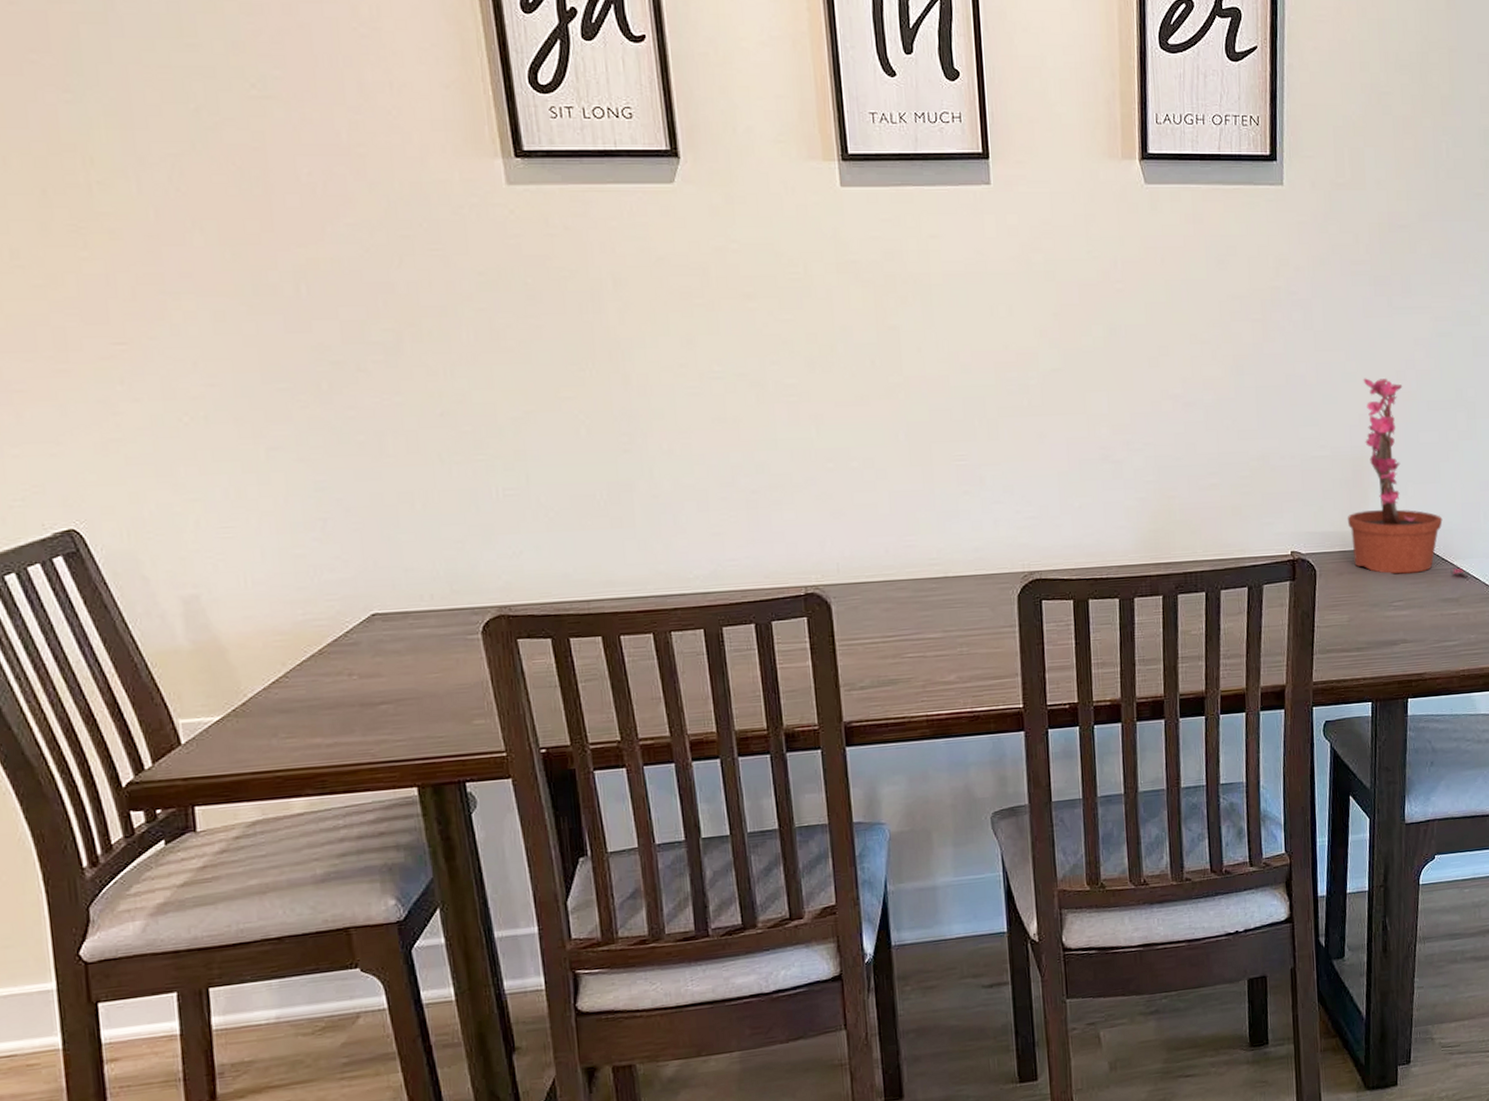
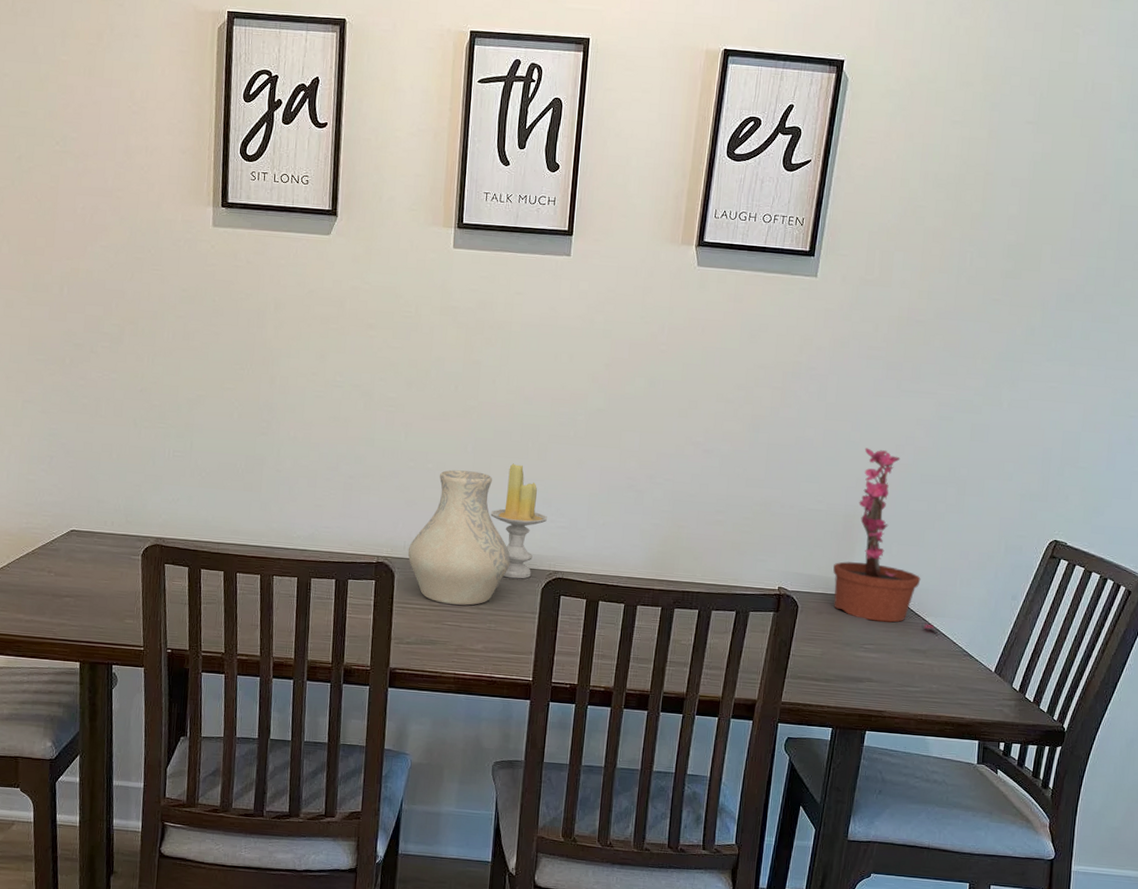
vase: none [843,464,975,632] -> present [407,470,511,606]
candle: none [940,448,1011,589] -> present [490,463,547,579]

